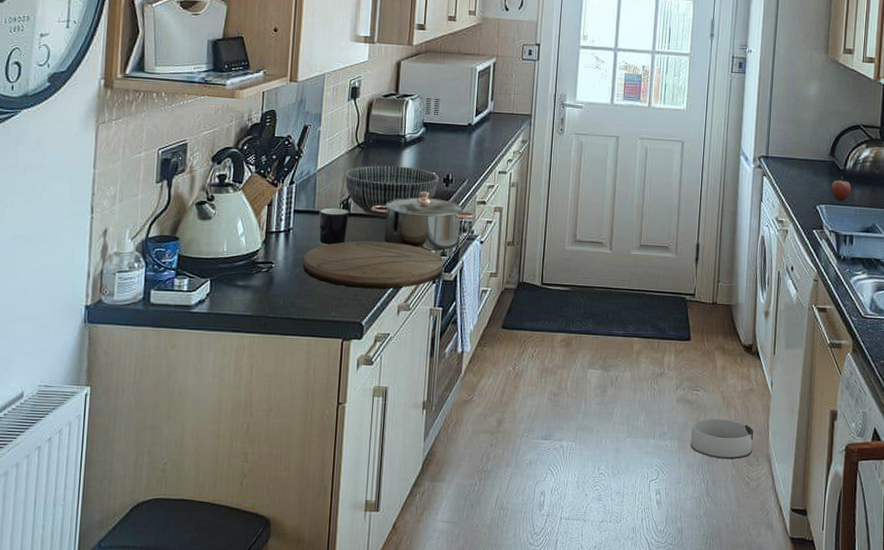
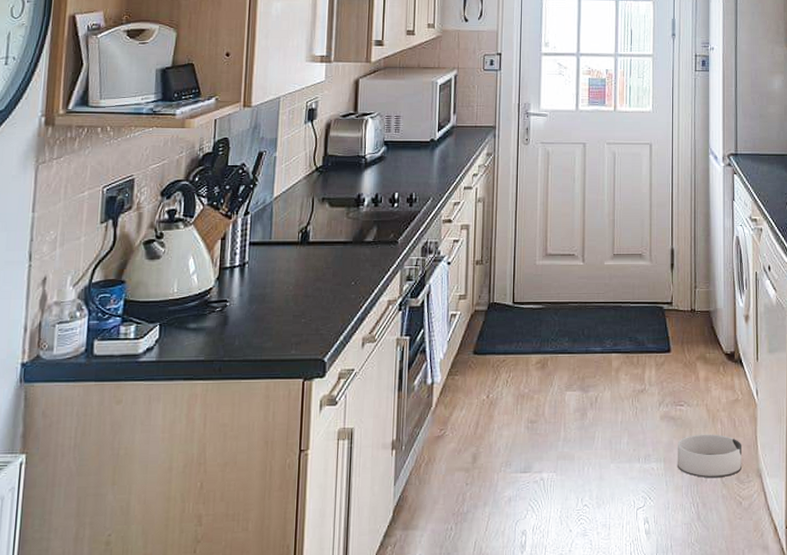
cutting board: present [303,241,444,289] -> none [260,269,410,322]
mug: present [319,207,349,247] -> none [276,237,308,279]
bowl: present [345,165,440,217] -> none [303,188,403,244]
cooking pot: present [370,191,476,252] -> none [331,213,442,277]

